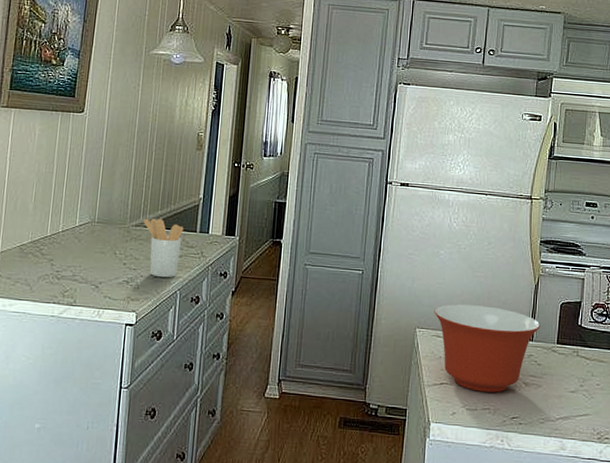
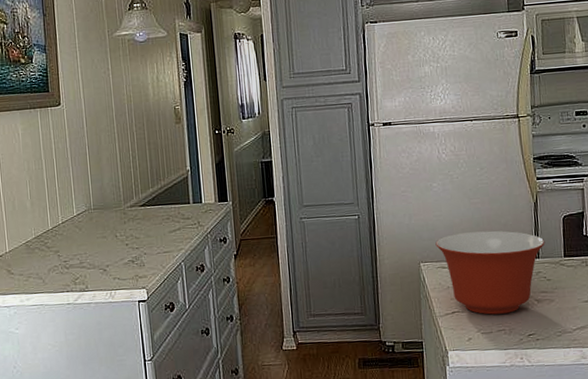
utensil holder: present [143,218,184,278] -> none [136,196,178,253]

